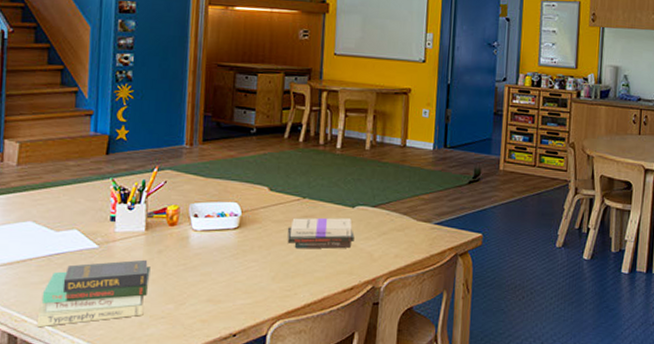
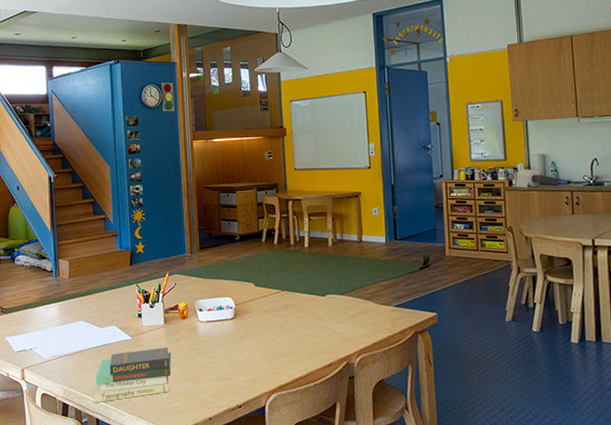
books: present [287,217,355,249] -> none [272,305,328,333]
paper towel holder: none [583,80,630,102] -> present [515,169,560,188]

